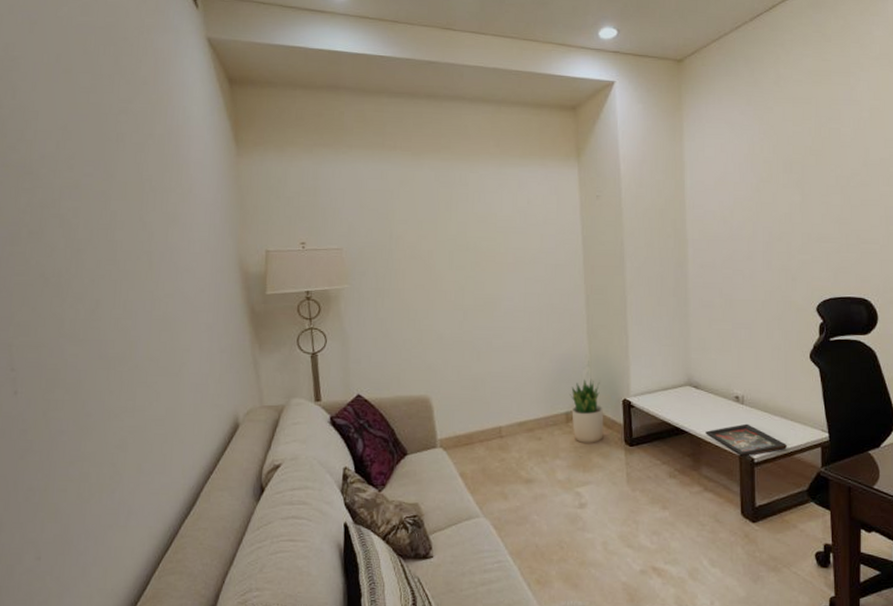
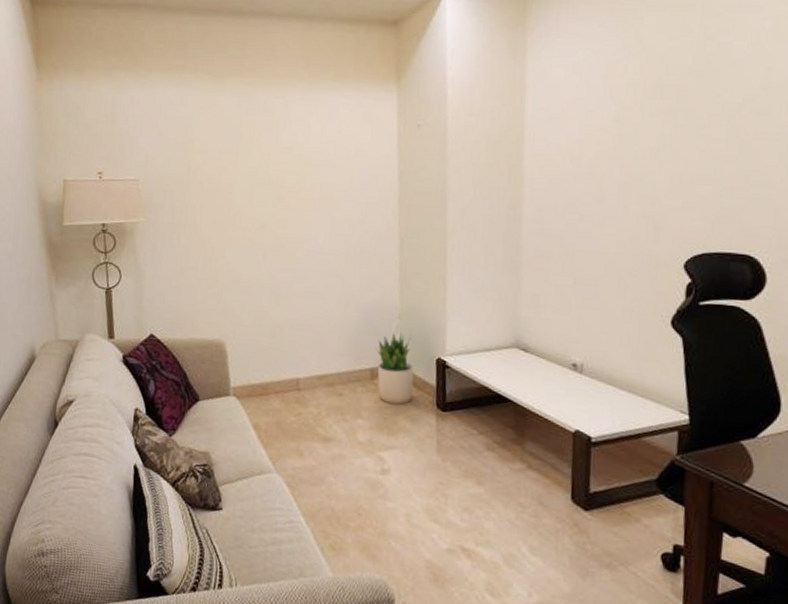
decorative tray: present [705,423,787,457] -> none [533,396,634,434]

